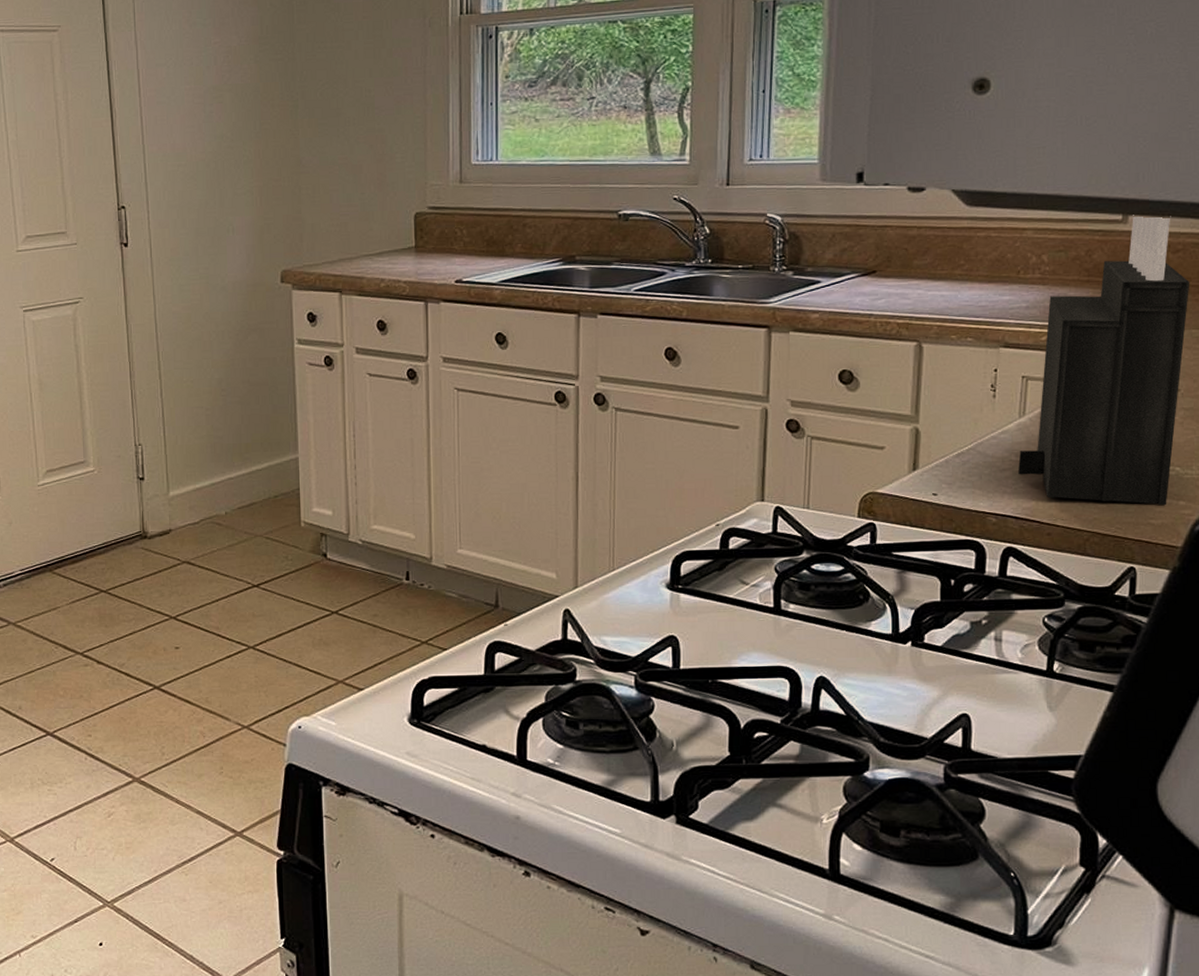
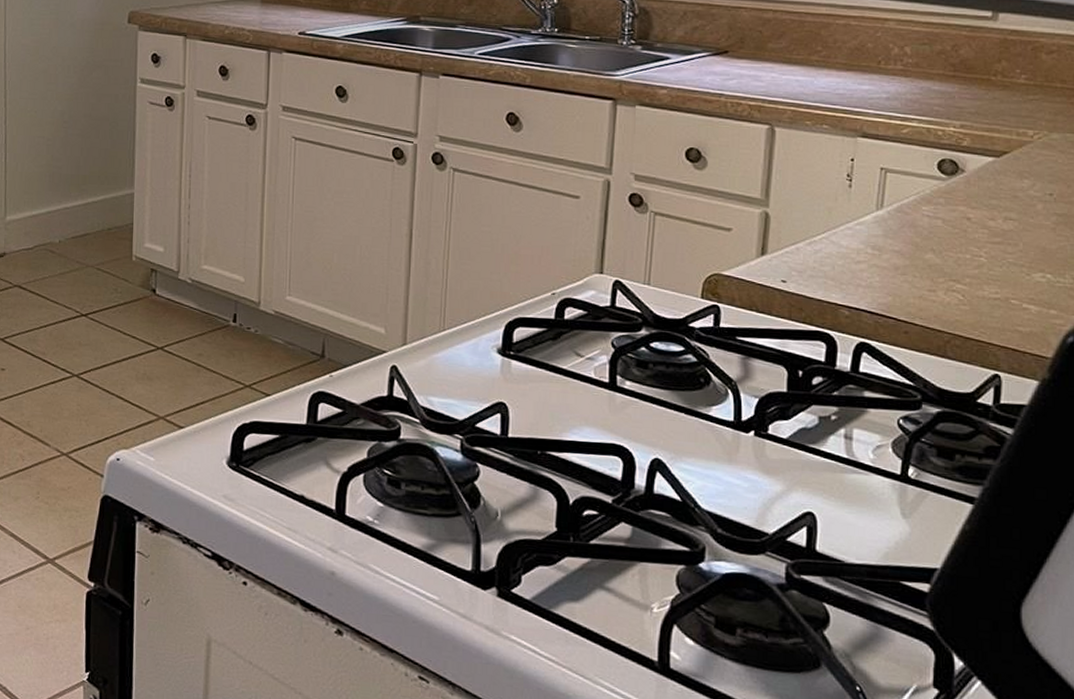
knife block: present [1018,215,1190,506] -> none [874,12,1065,313]

